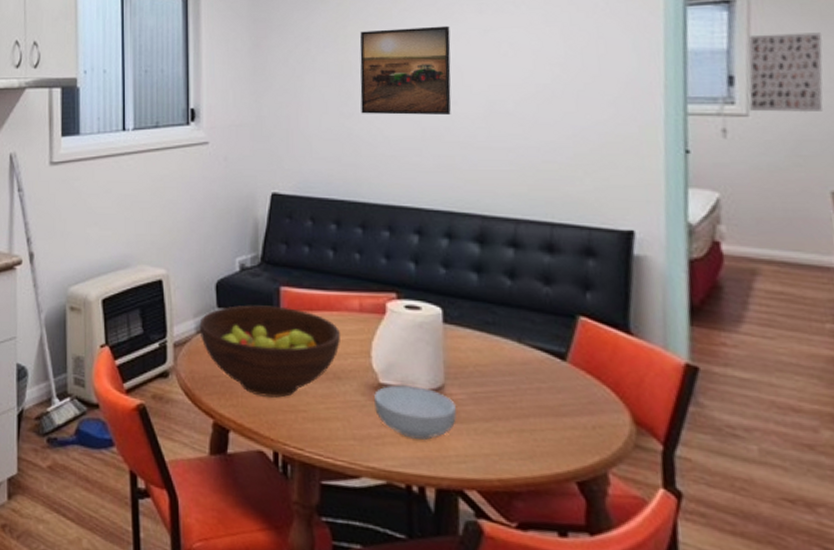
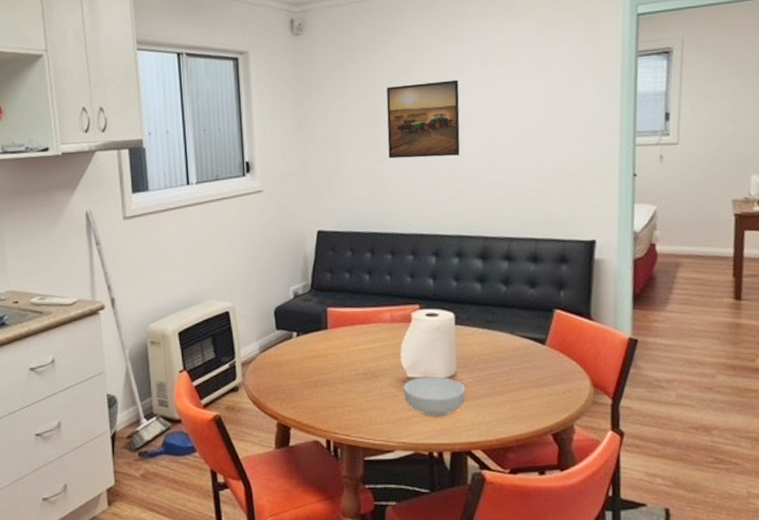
fruit bowl: present [199,305,340,398] -> none [262,324,376,398]
wall art: present [748,32,823,113] -> none [679,75,732,141]

